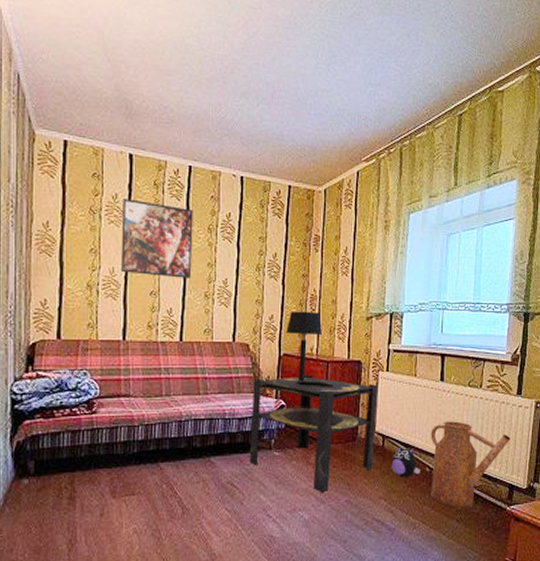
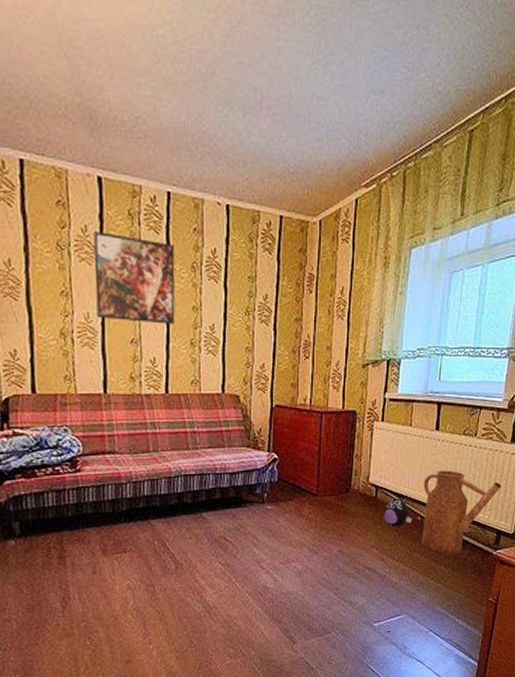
side table: present [249,375,378,493] -> none [242,427,373,544]
table lamp: present [286,311,322,381] -> none [278,358,316,433]

